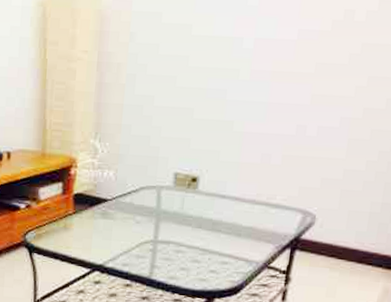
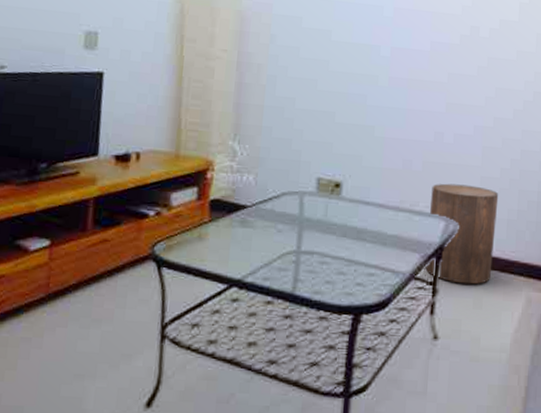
stool: none [279,176,363,274] -> present [425,183,499,285]

